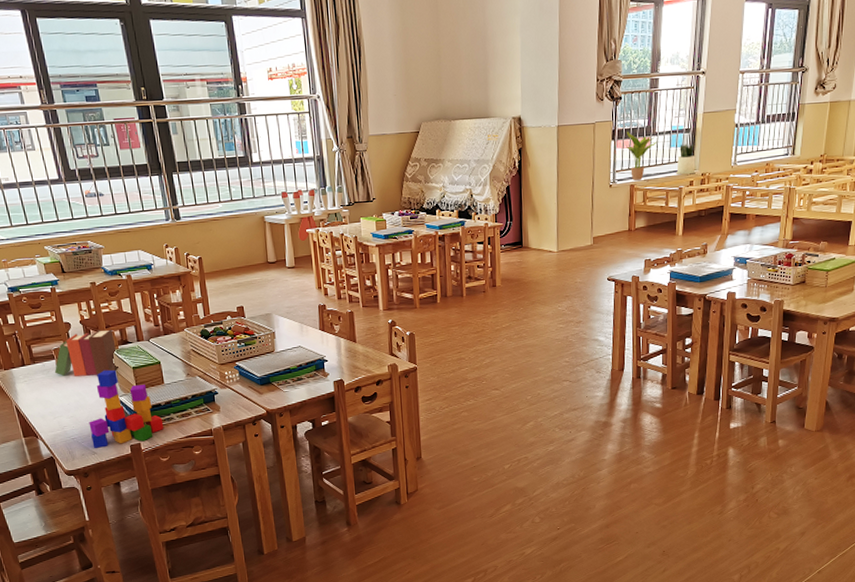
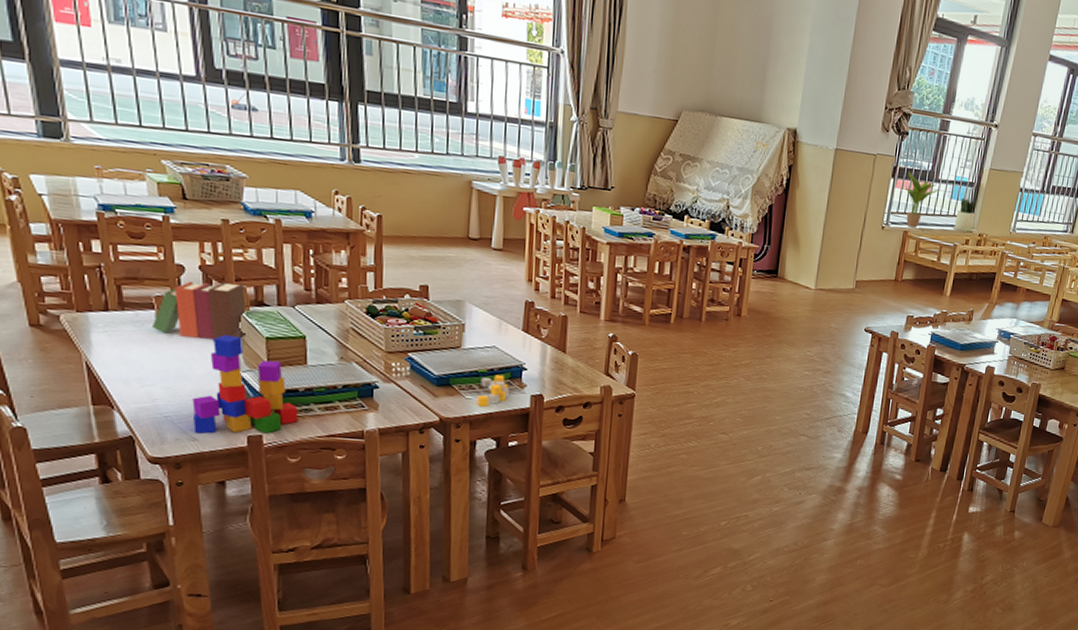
toy blocks: none [292,368,318,396] -> present [477,374,510,407]

